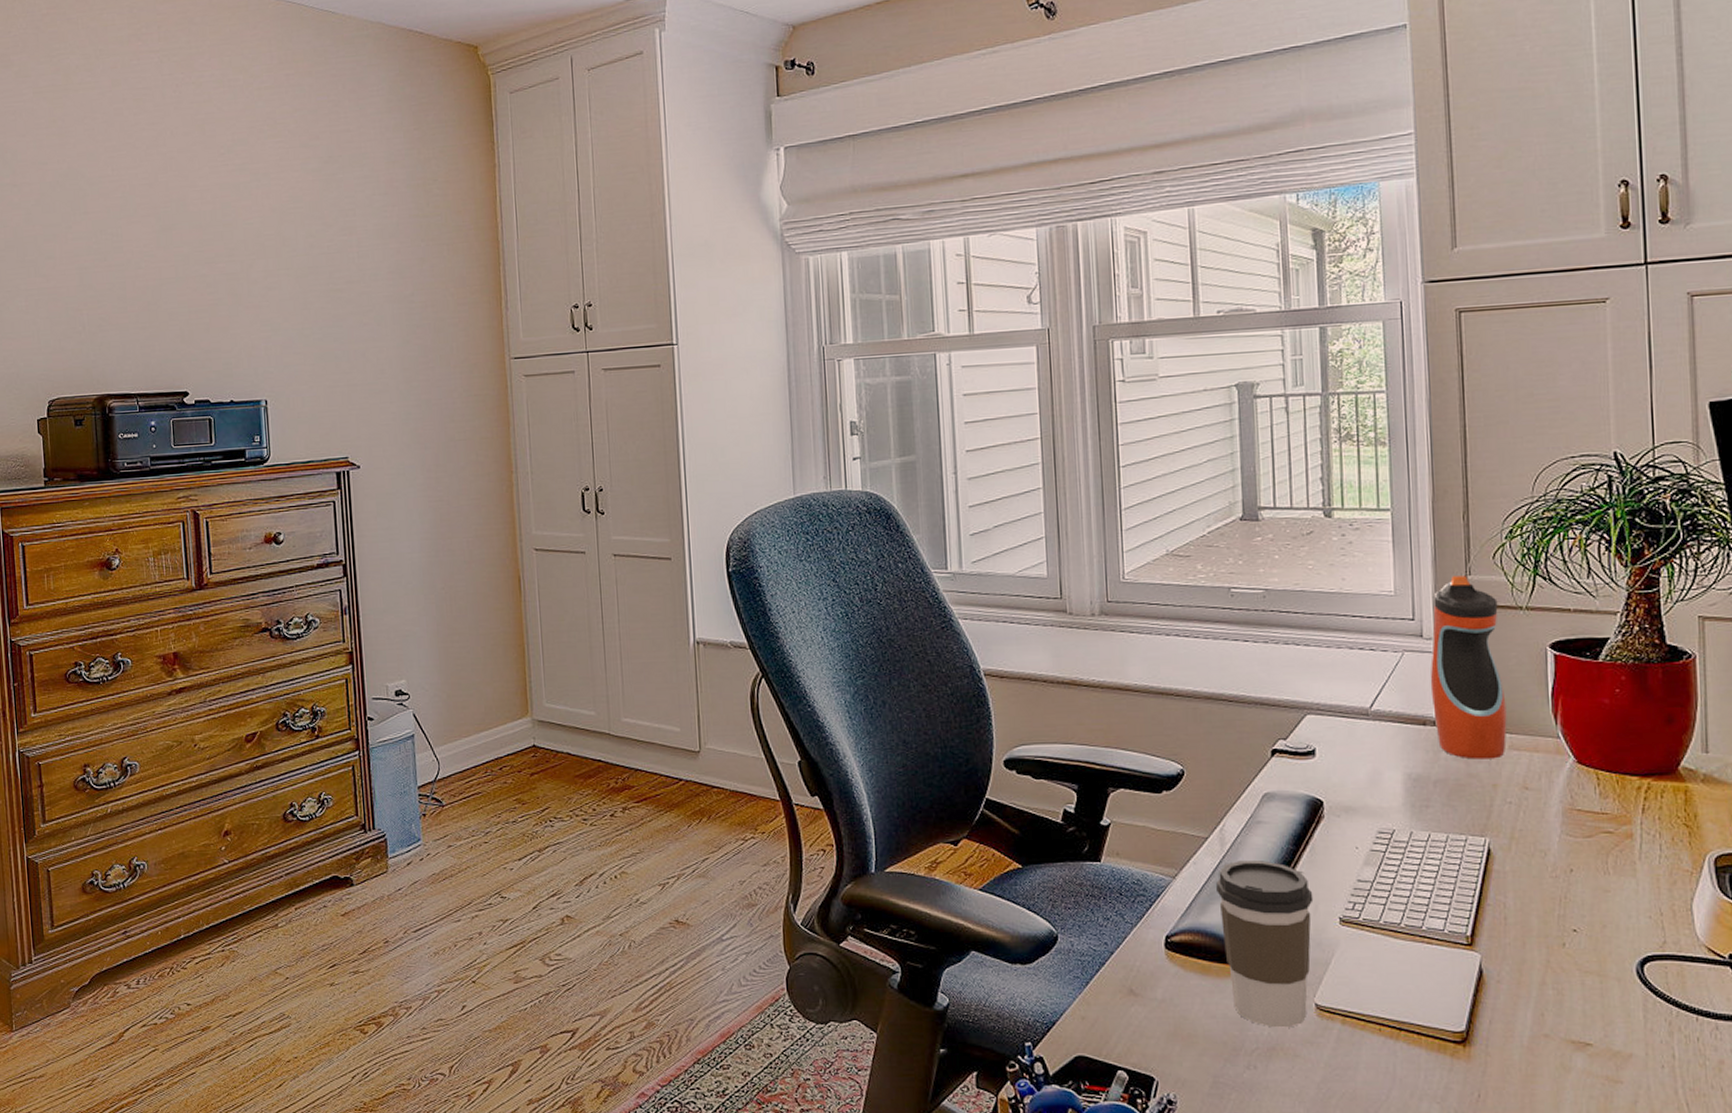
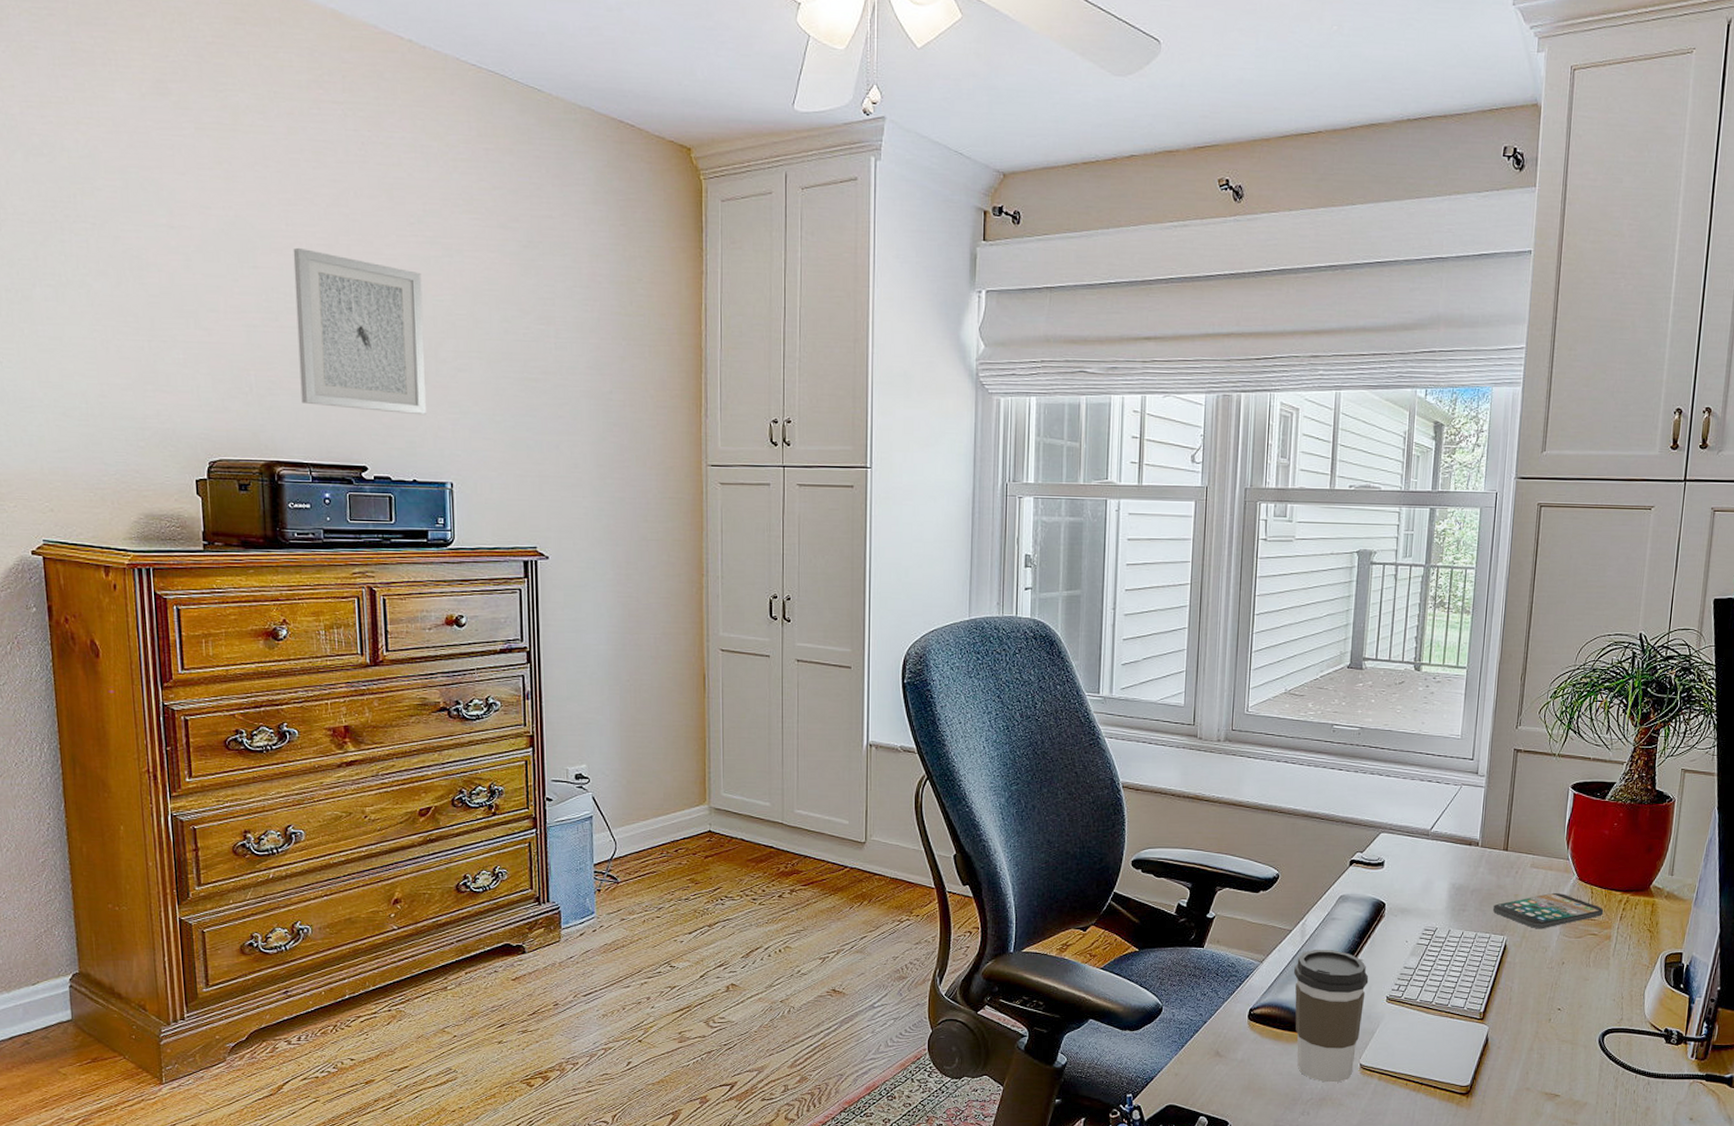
wall art: none [118,189,241,337] -> present [293,247,427,416]
water bottle: present [1430,576,1507,760] -> none [1478,726,1538,874]
smartphone: none [1466,781,1618,828] -> present [1493,893,1604,929]

